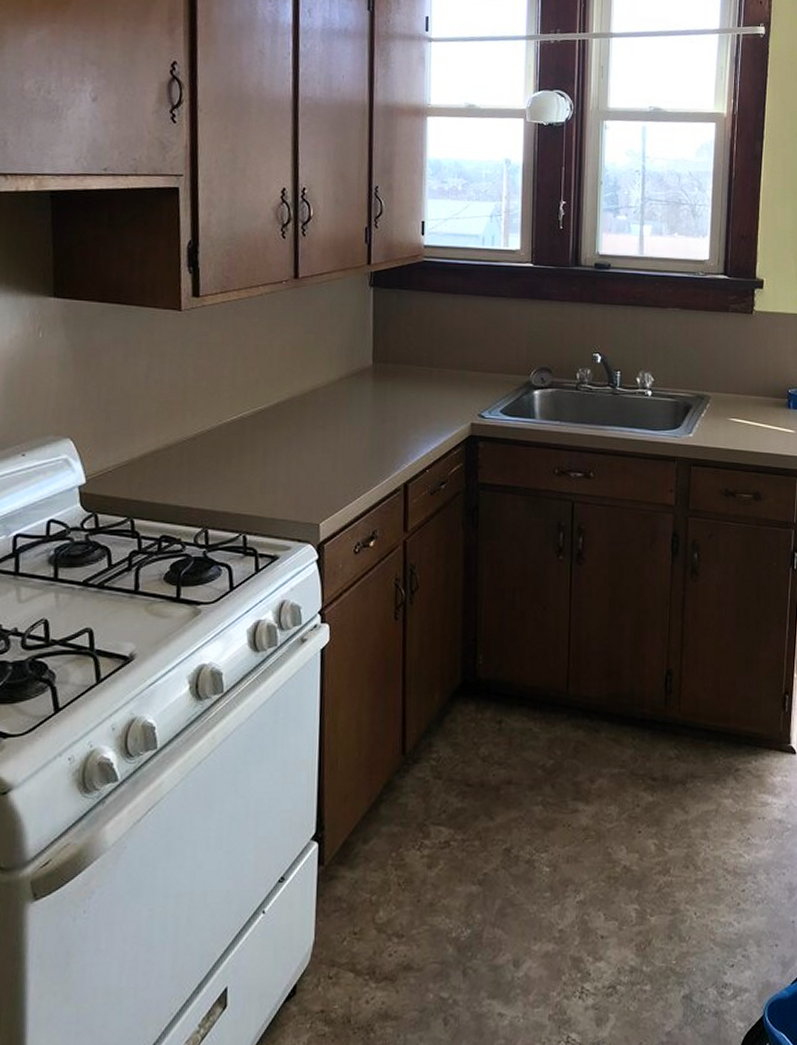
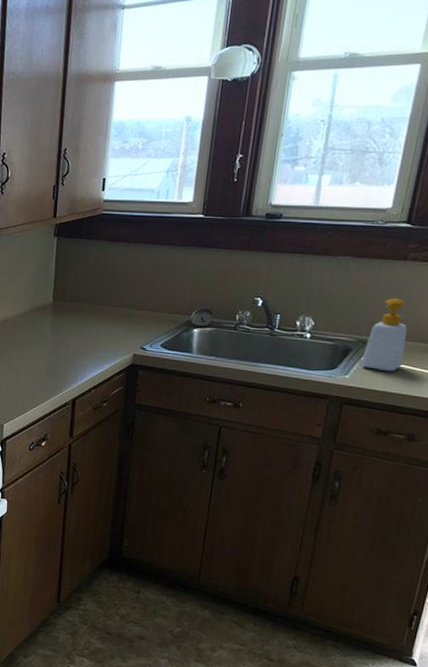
soap bottle: none [701,350,739,428] -> present [360,297,407,372]

